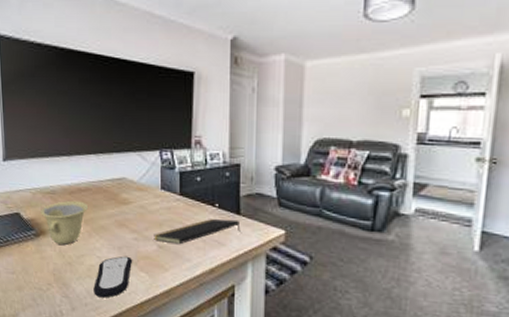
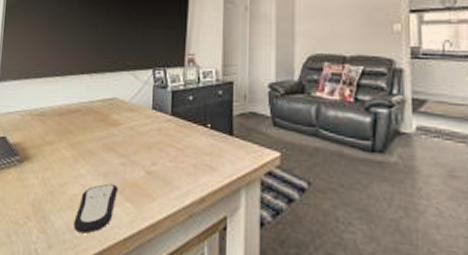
cup: present [41,200,89,245] -> none [27,122,77,172]
notepad: present [154,218,241,245] -> none [142,139,234,170]

